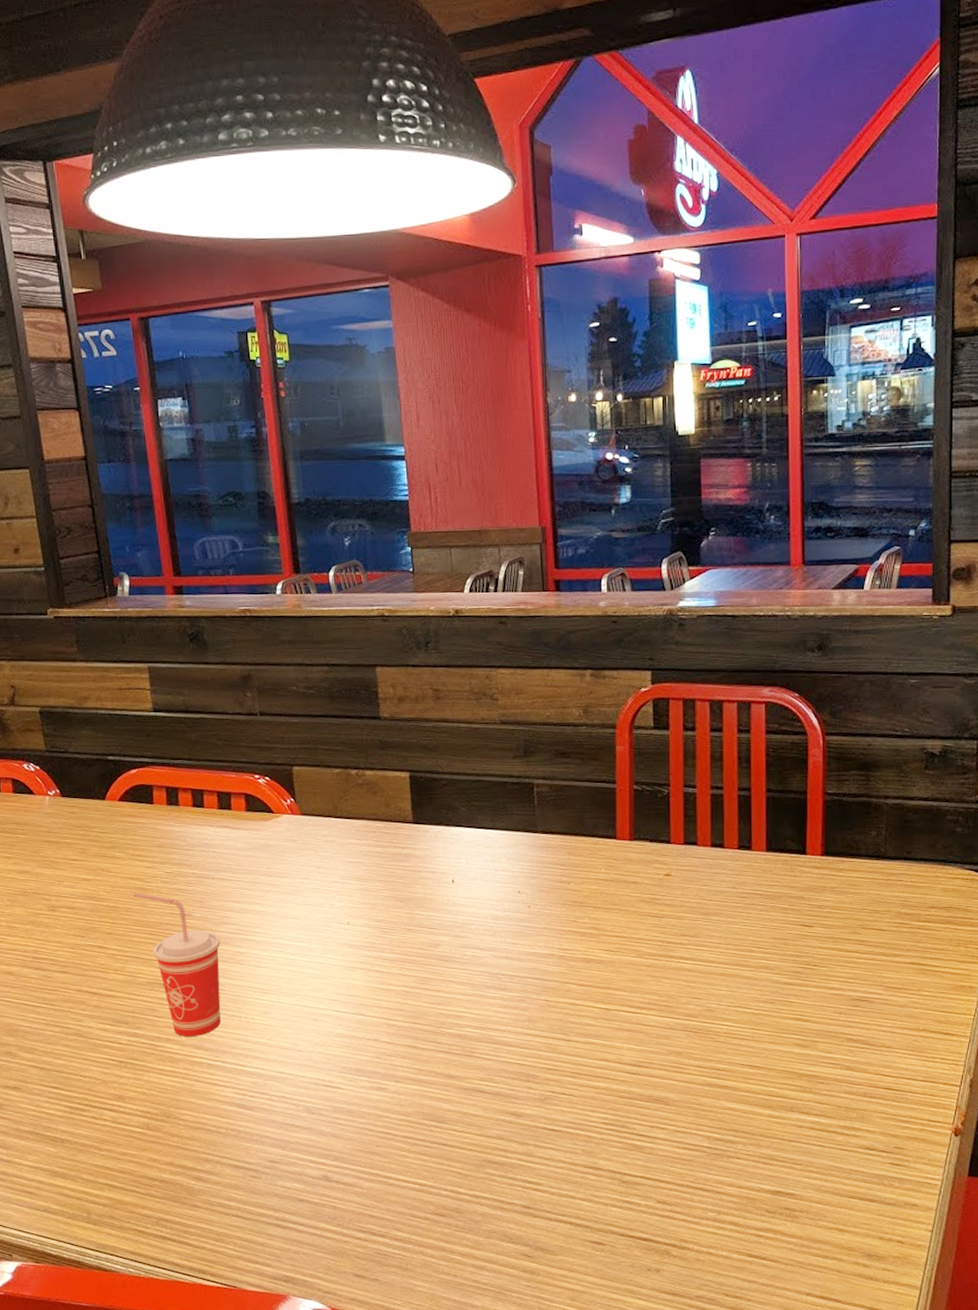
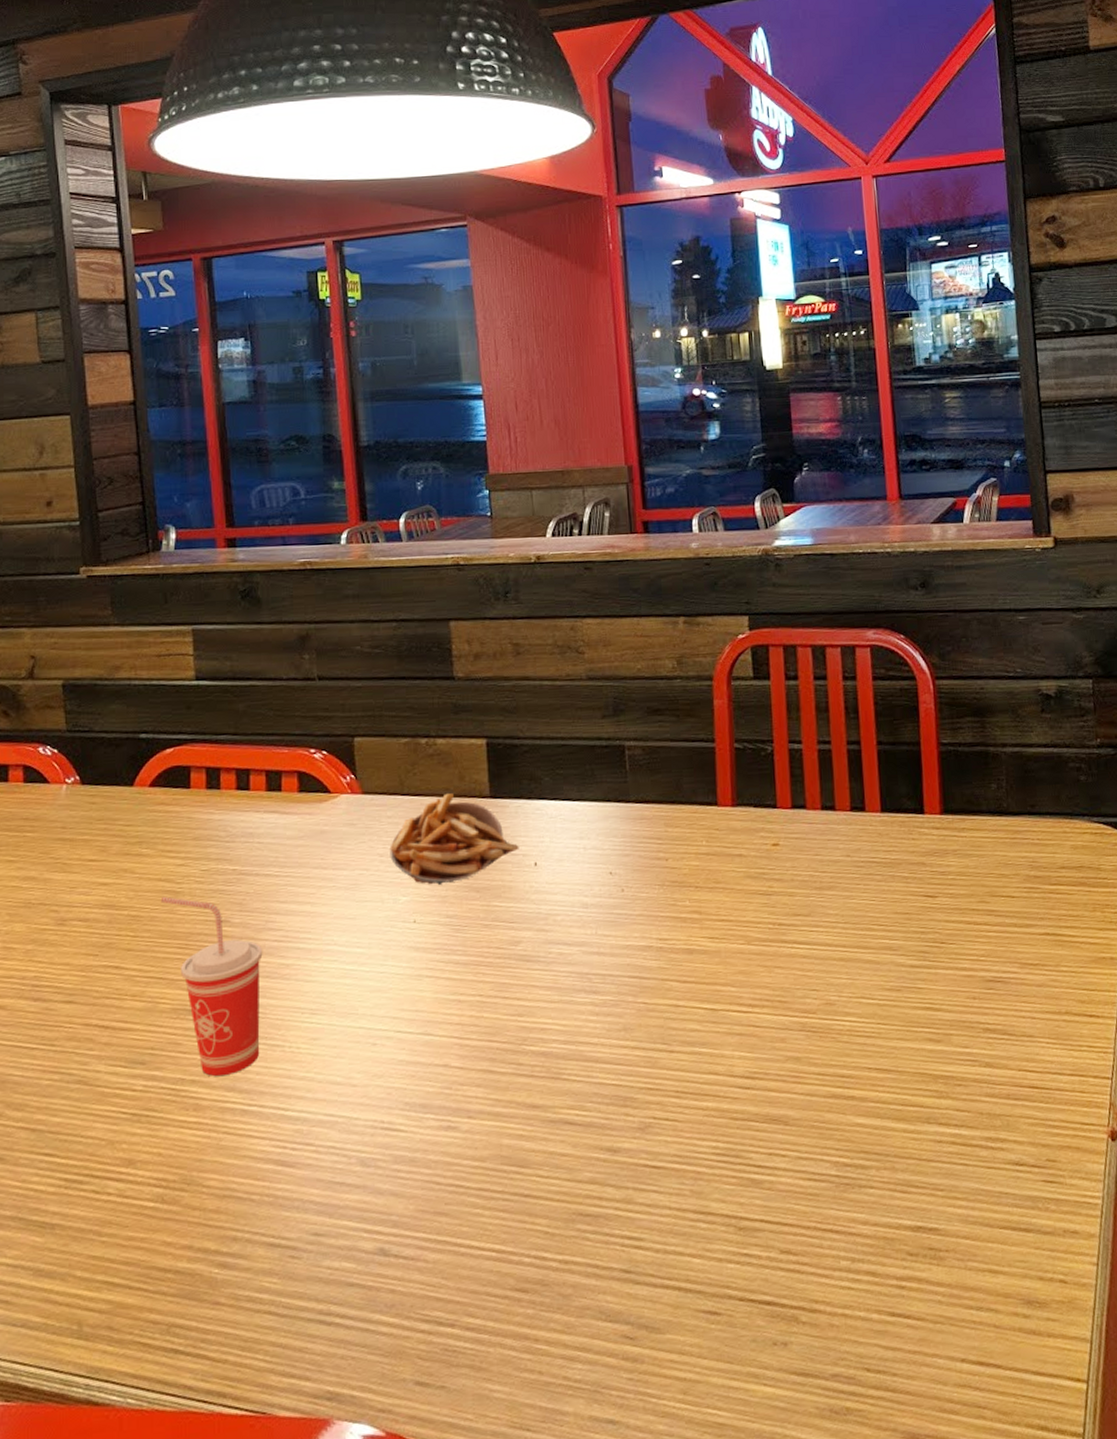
french fries: none [326,818,439,894] -> present [390,793,519,885]

